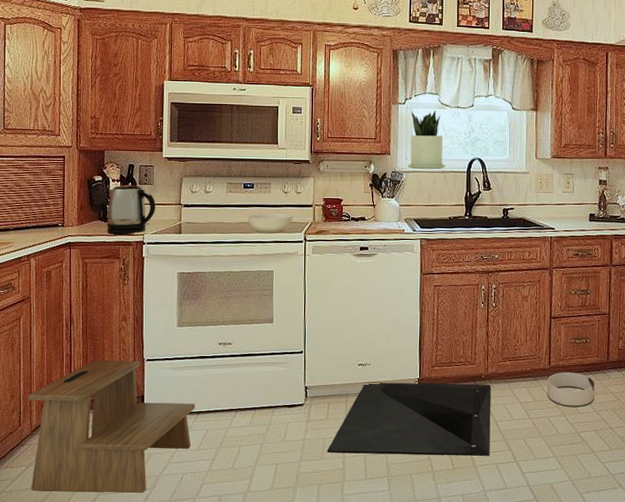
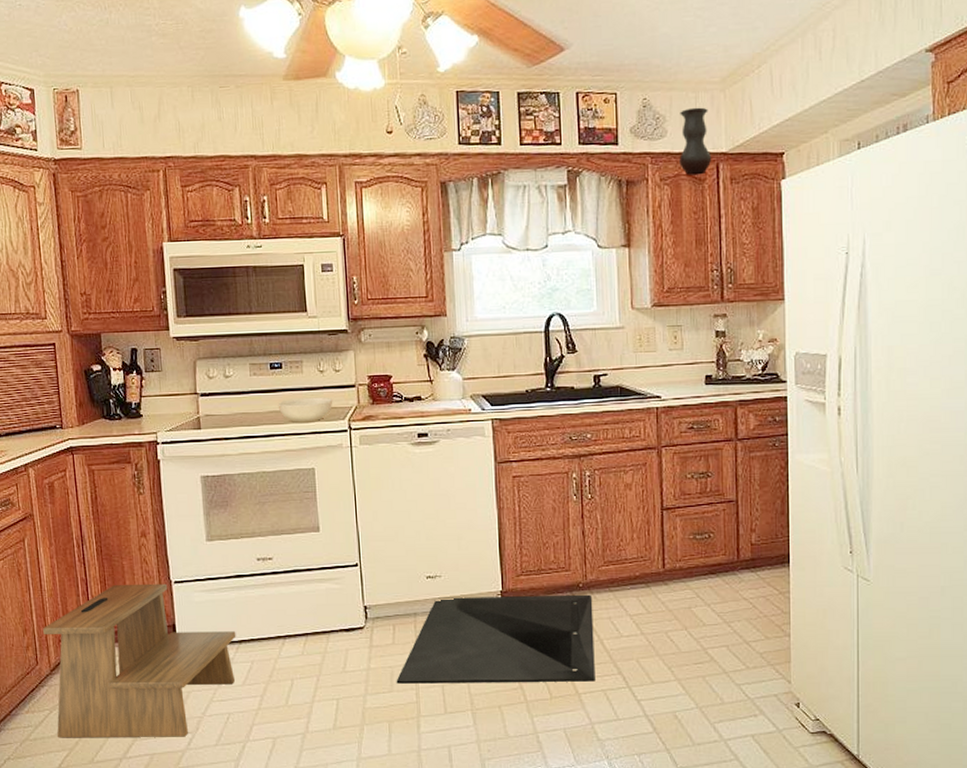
kettle: present [107,184,156,235] -> none [110,373,168,434]
planter: present [407,111,446,170] -> none [468,256,518,333]
pet bowl: present [547,372,594,408] -> none [662,576,723,619]
vase: none [578,9,603,60] -> present [679,107,712,176]

